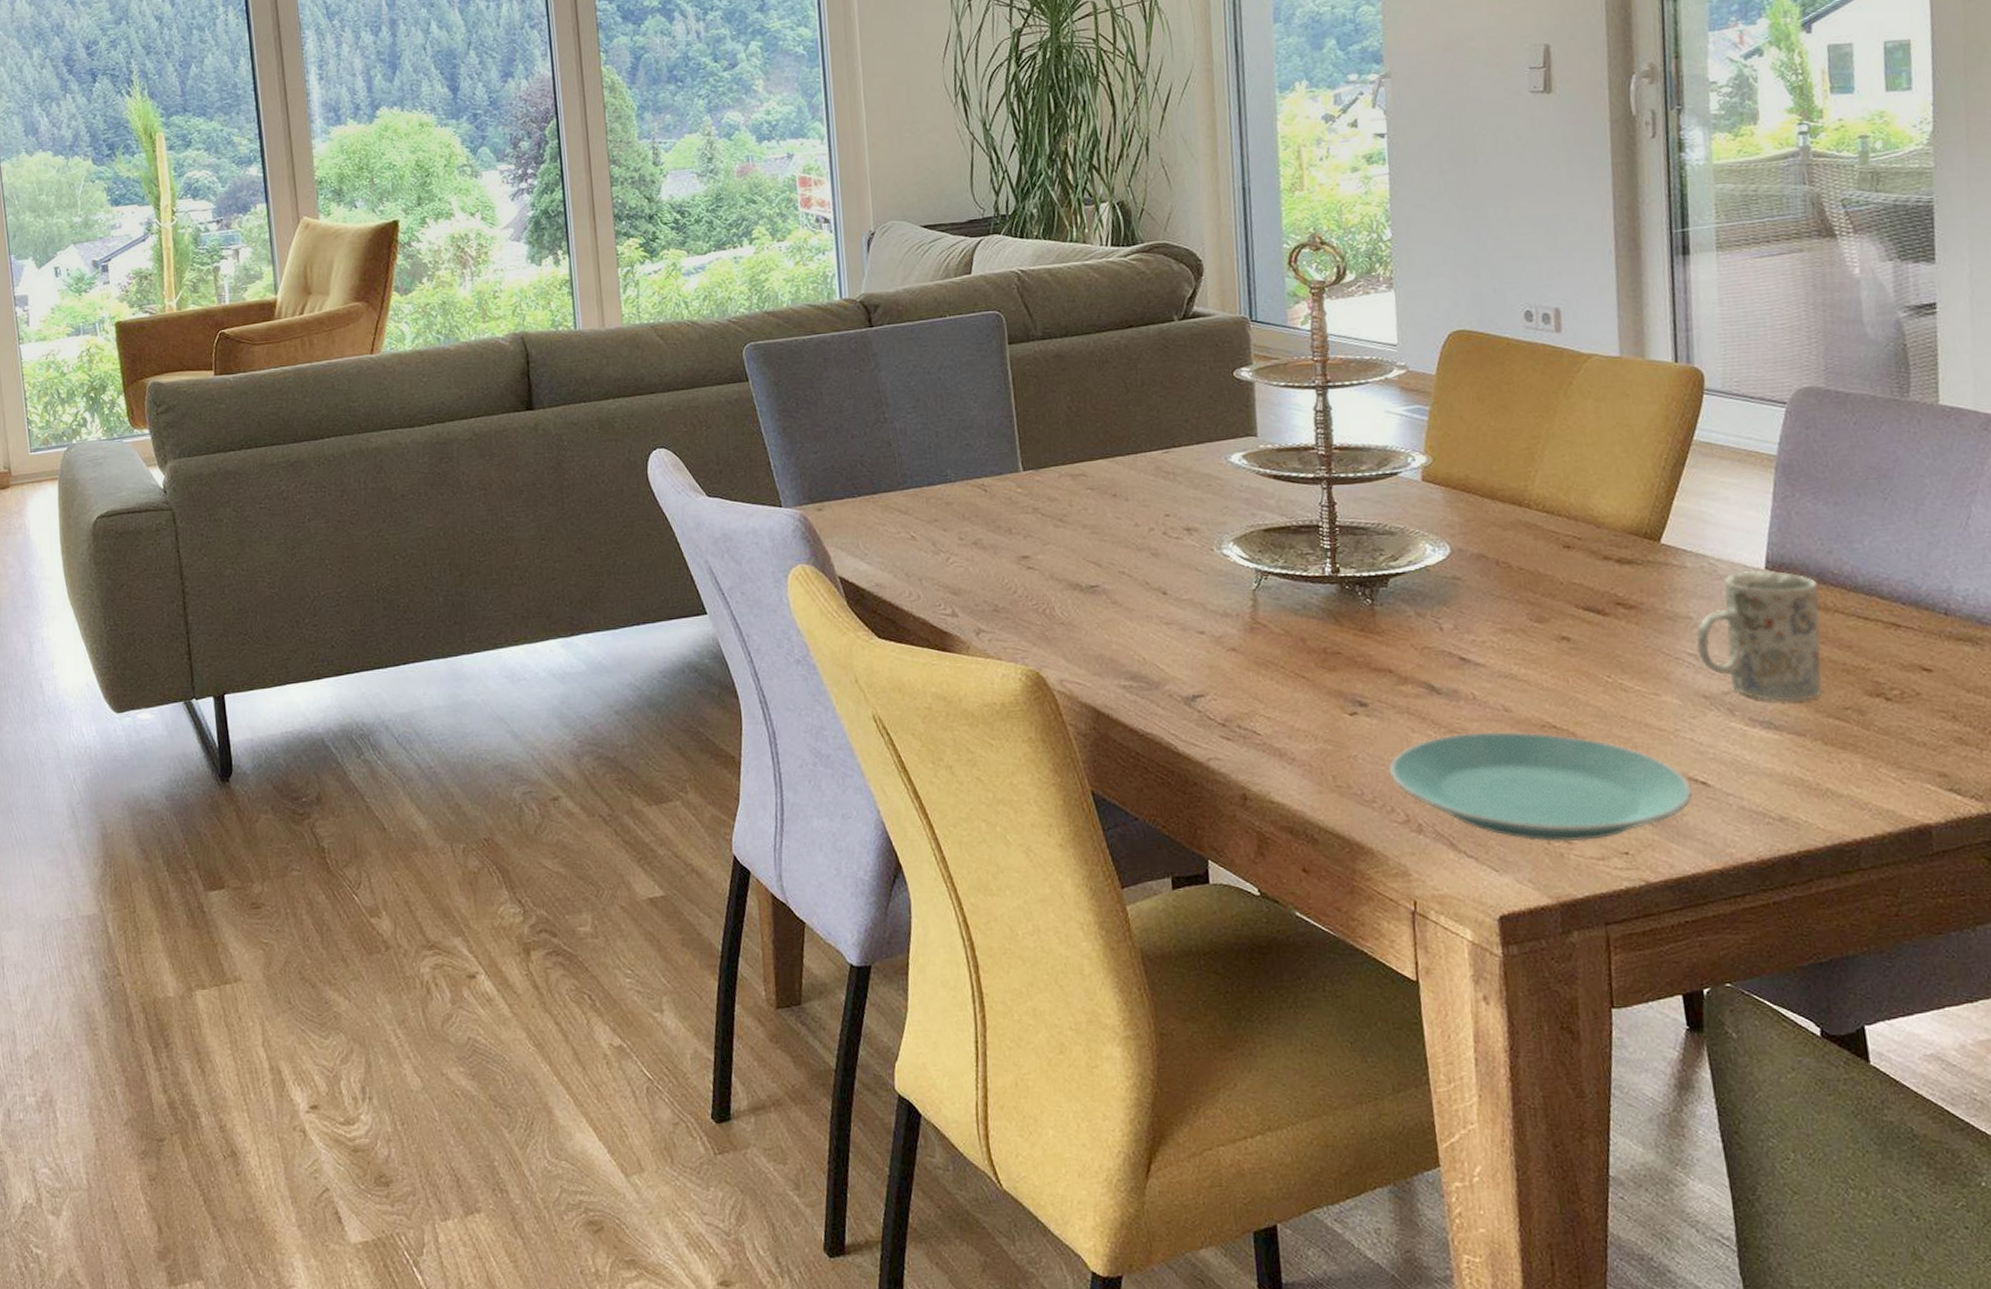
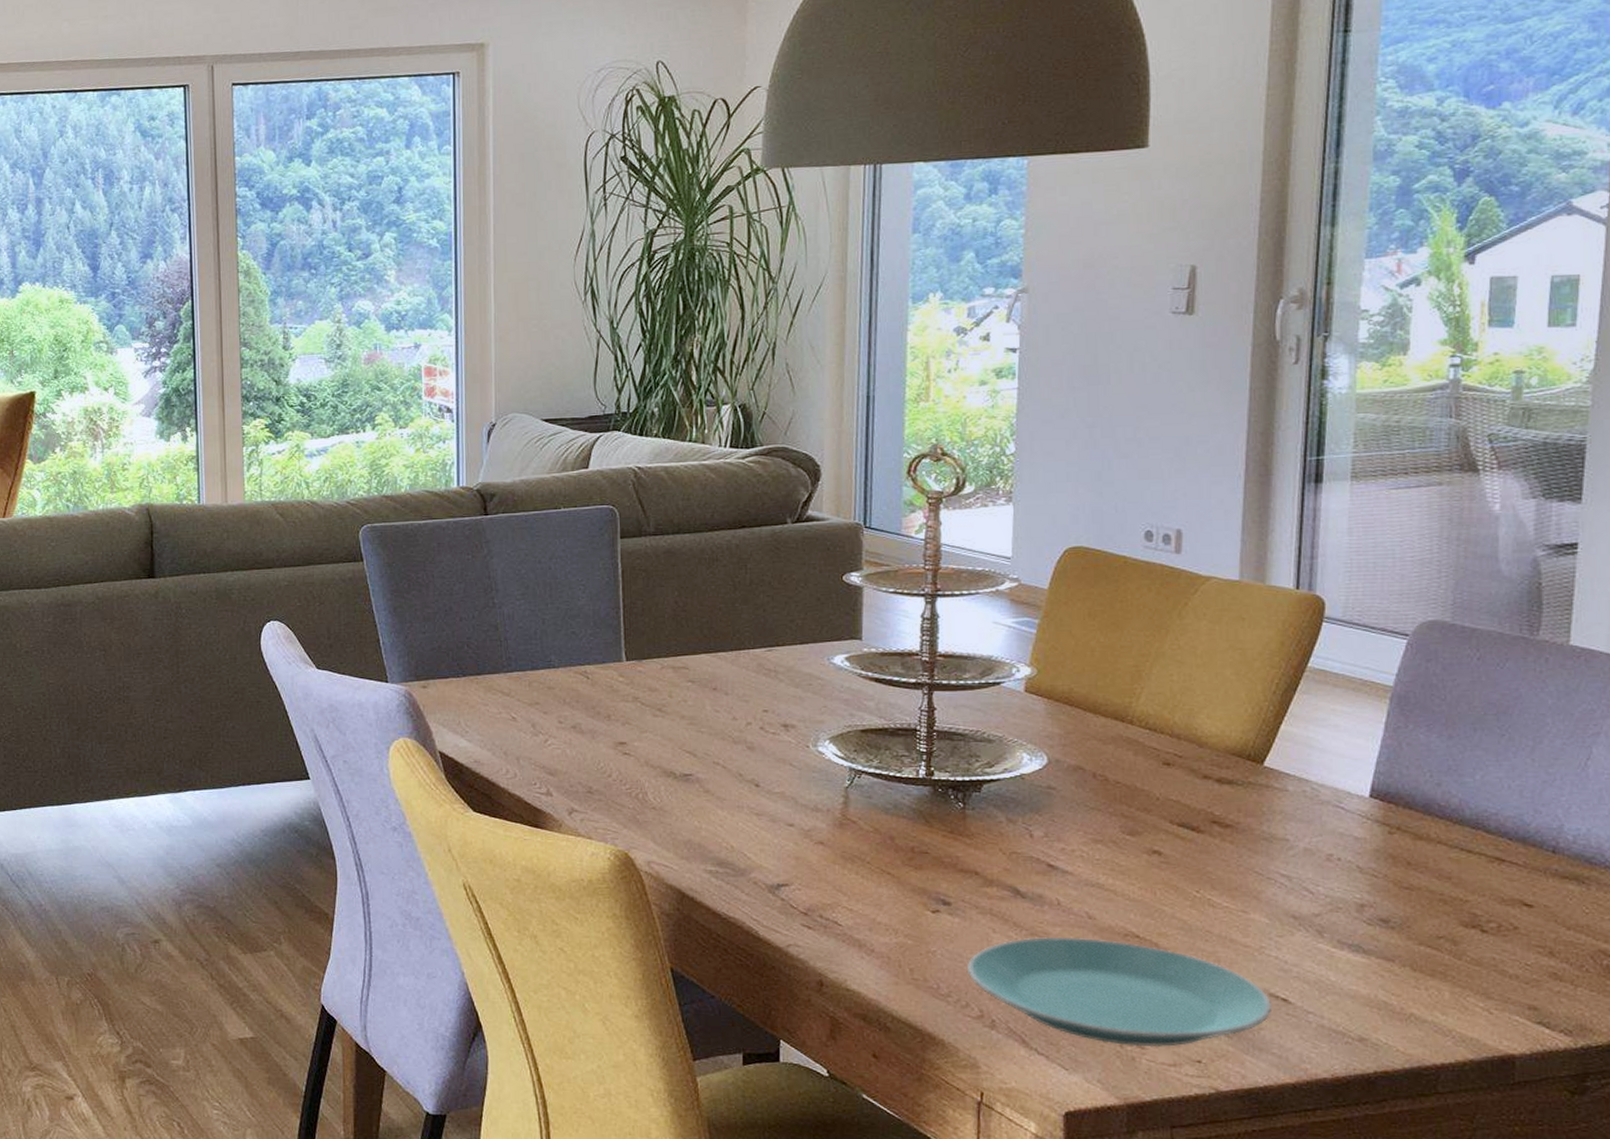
mug: present [1696,571,1822,701] -> none [1291,799,1423,927]

